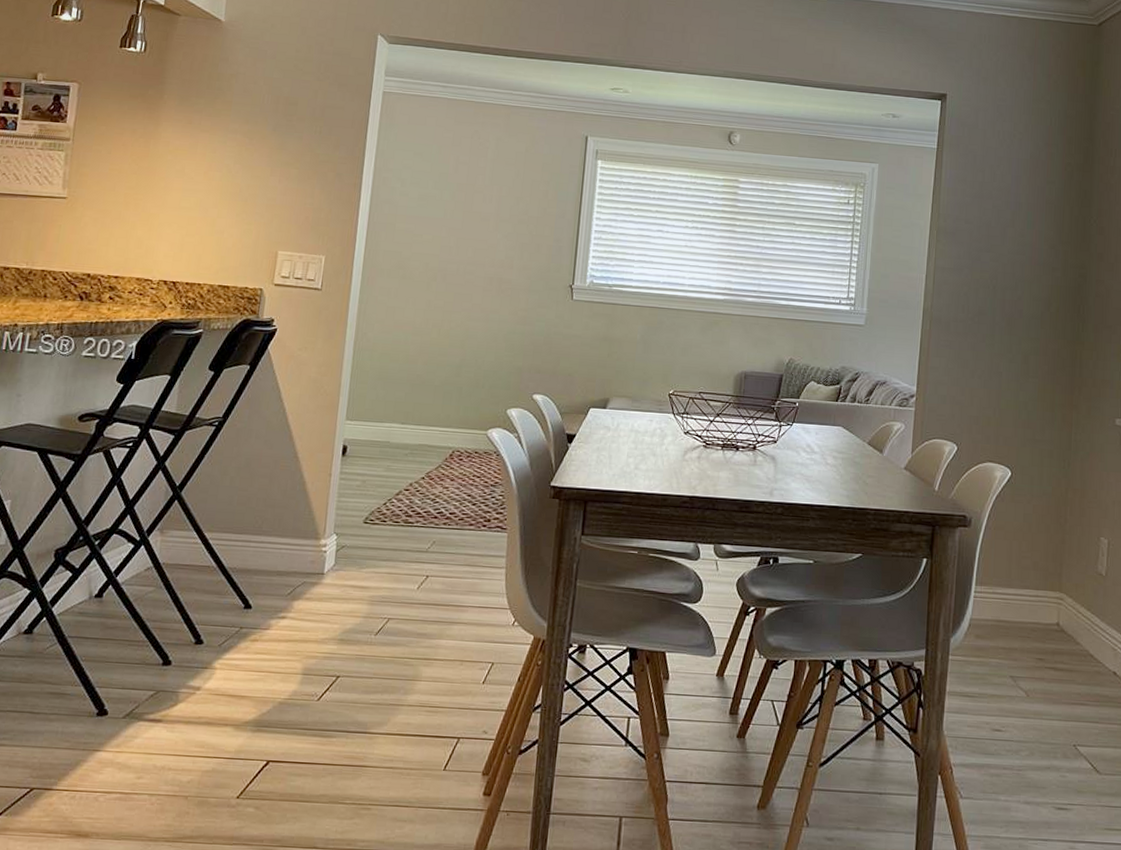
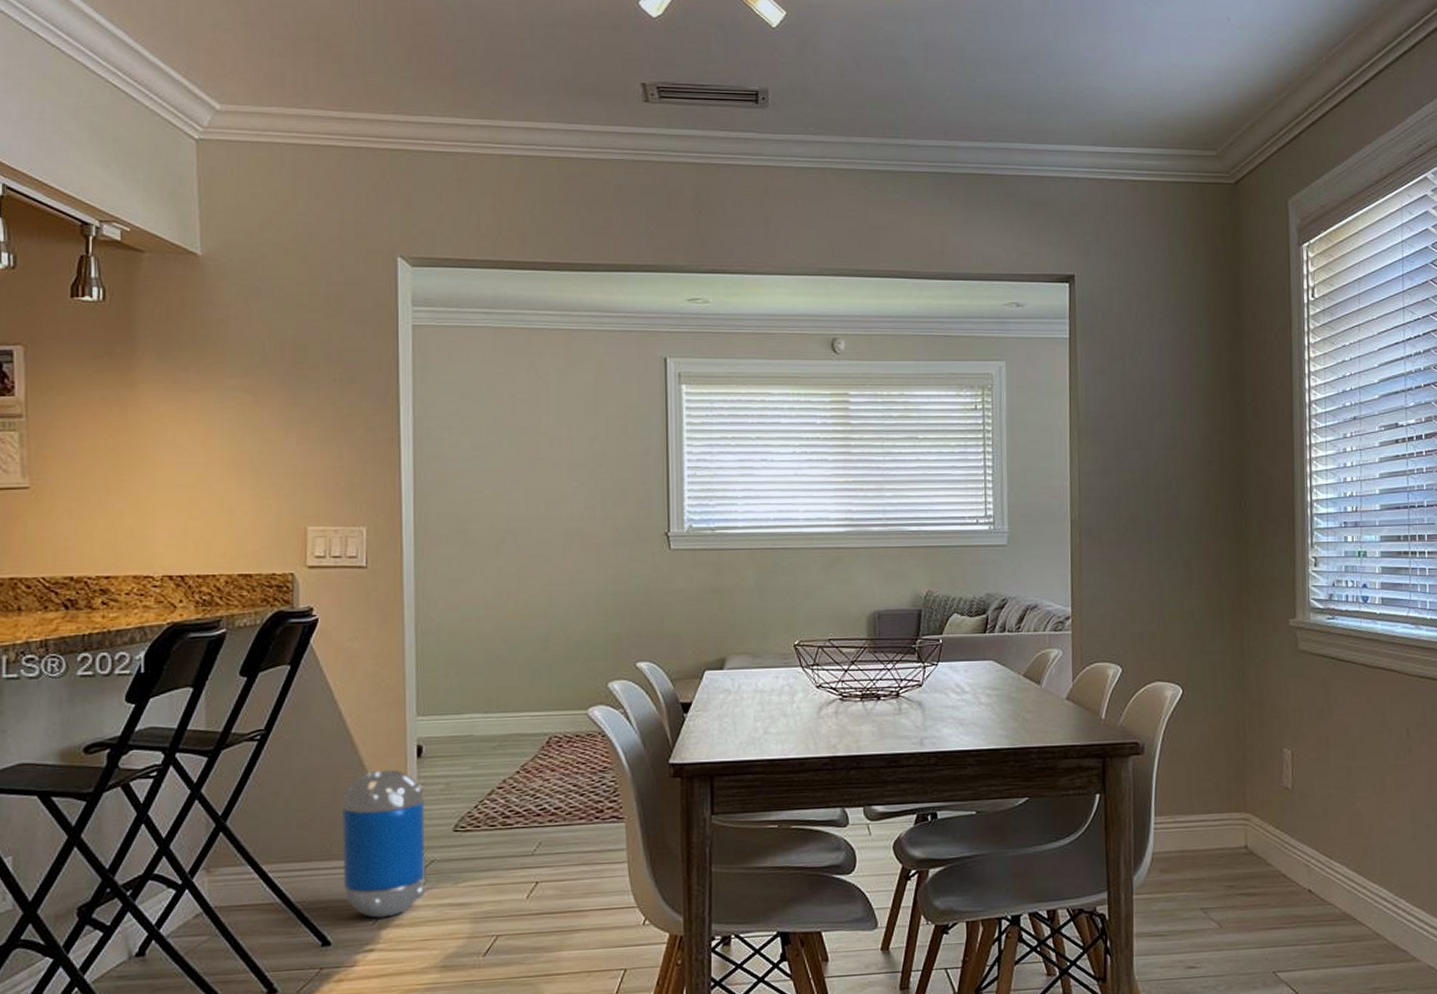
trash can: none [267,463,344,591] -> present [341,770,426,918]

